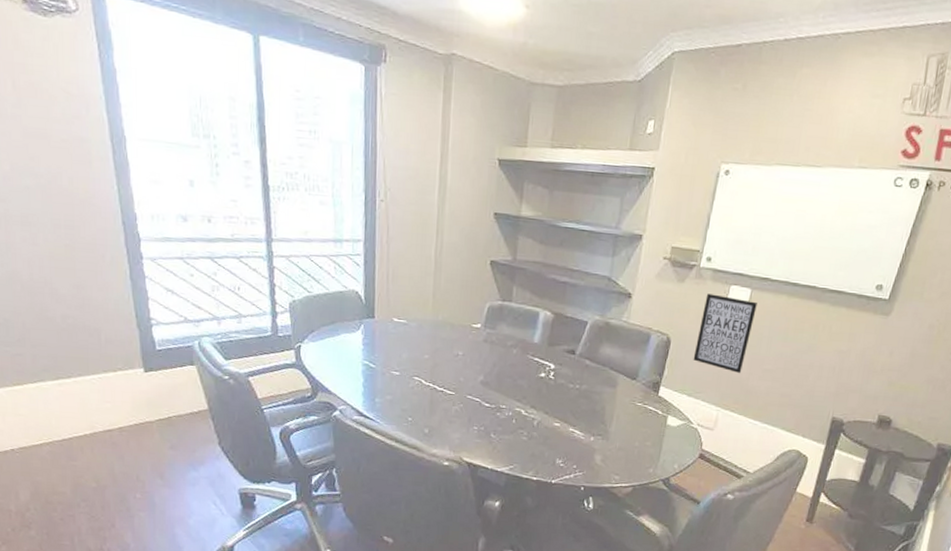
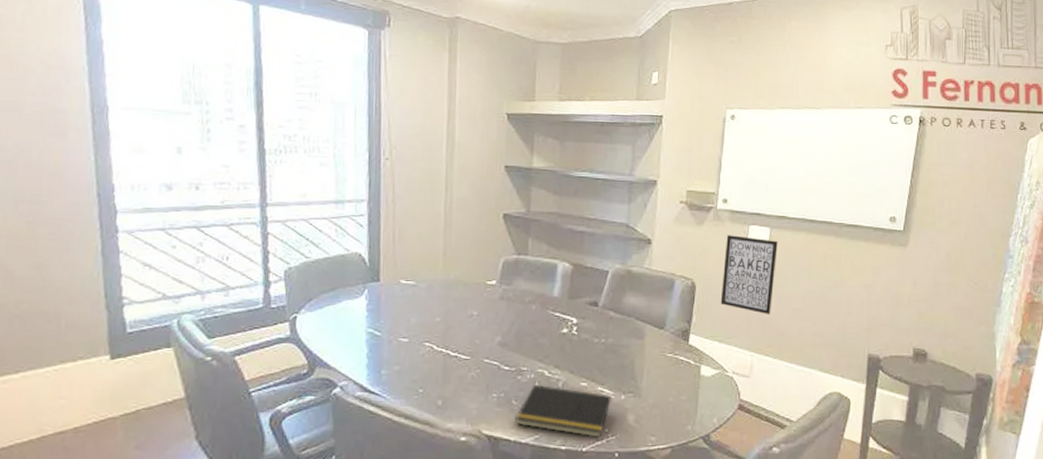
notepad: none [493,422,582,472] -> present [516,385,611,438]

